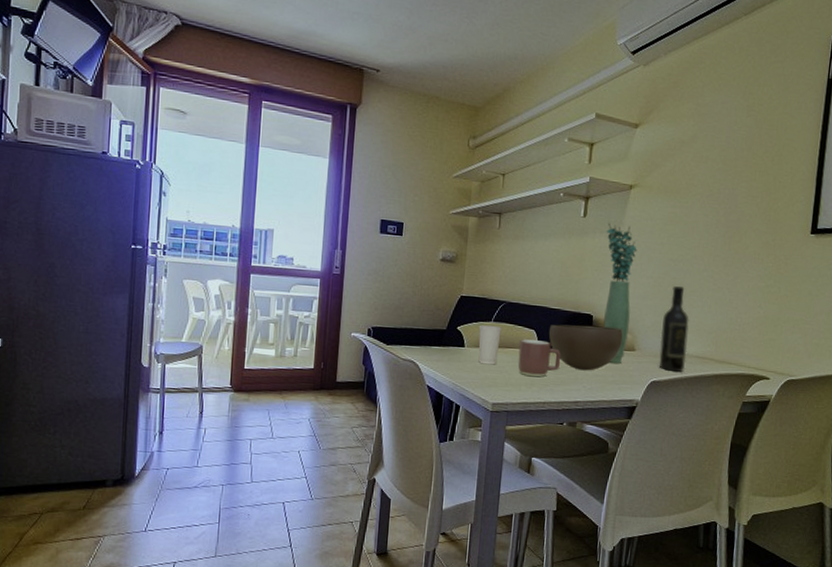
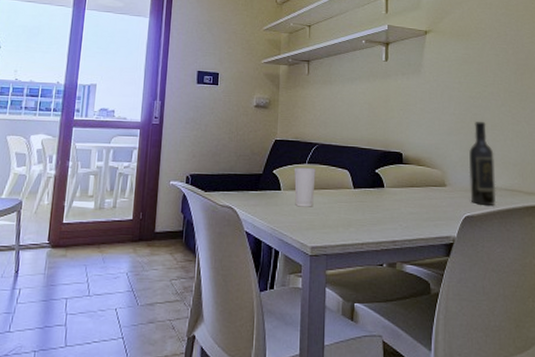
mug: present [517,339,561,377] -> none [334,180,374,218]
bowl: present [548,324,624,371] -> none [361,163,434,209]
vase: present [603,223,637,364] -> none [407,65,439,201]

